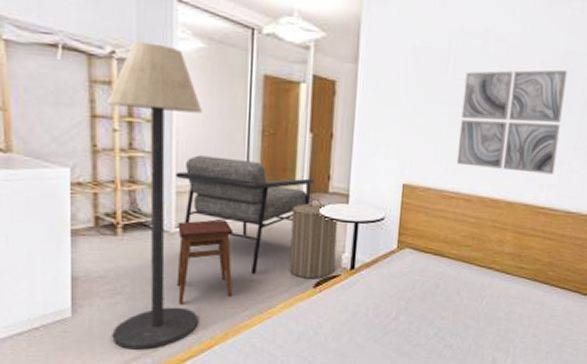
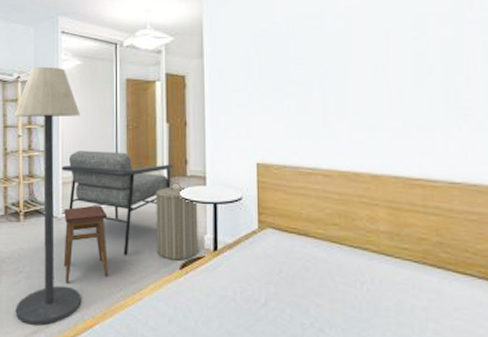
wall art: present [456,69,567,175] -> none [306,33,424,142]

